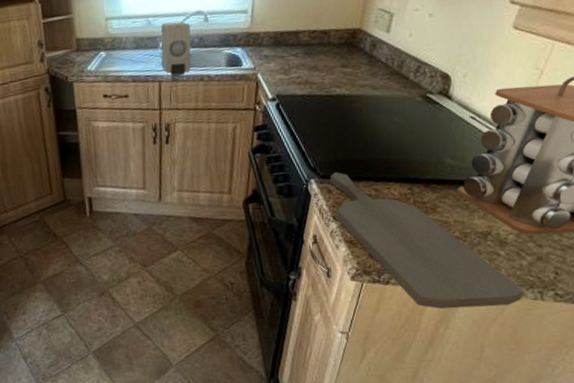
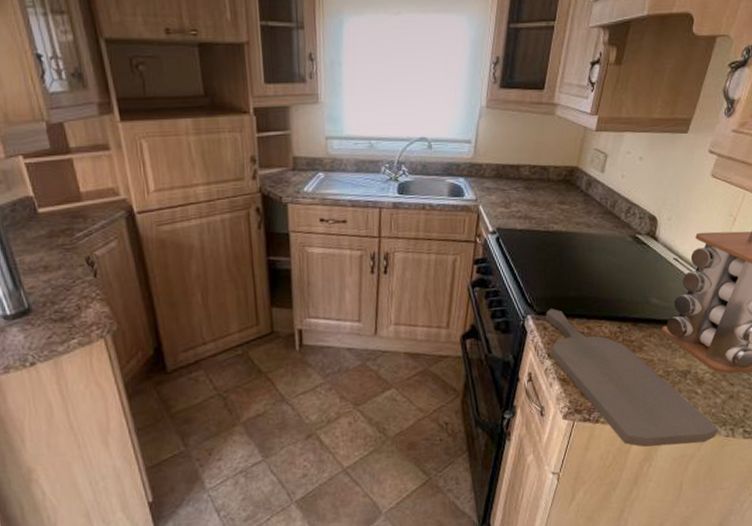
soap dispenser: present [161,21,191,77] -> none [382,147,415,203]

